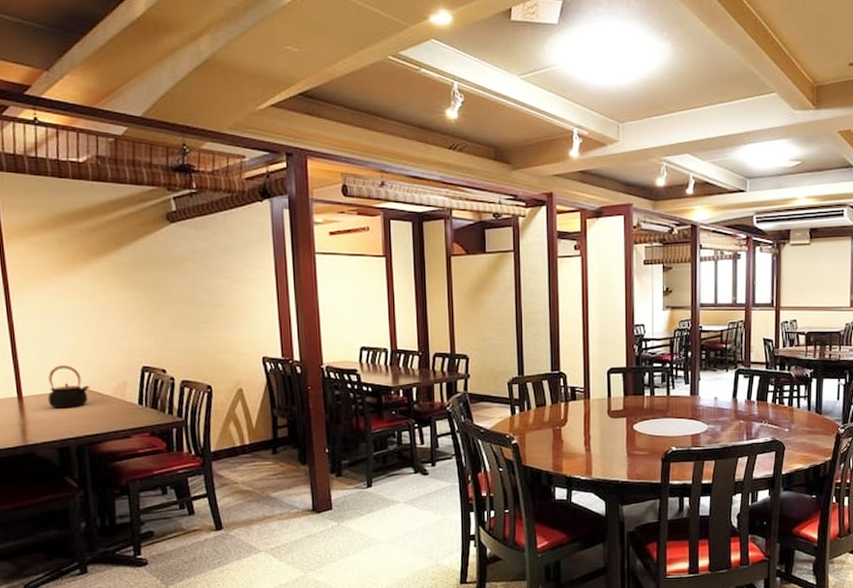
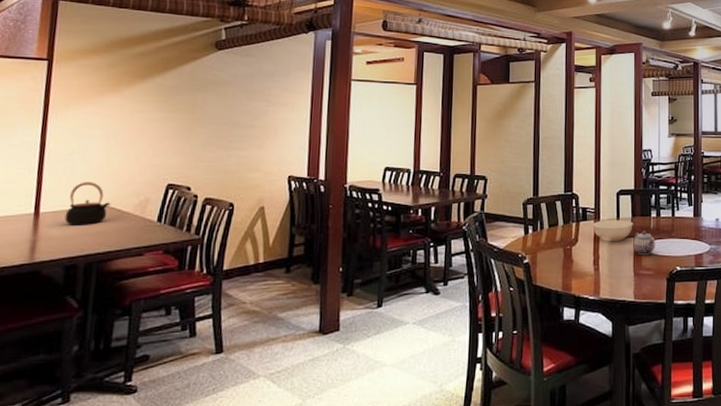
bowl: none [582,399,626,422] -> present [592,220,633,242]
teapot: none [626,410,649,436] -> present [633,230,655,256]

